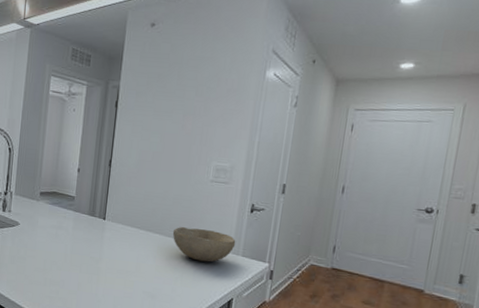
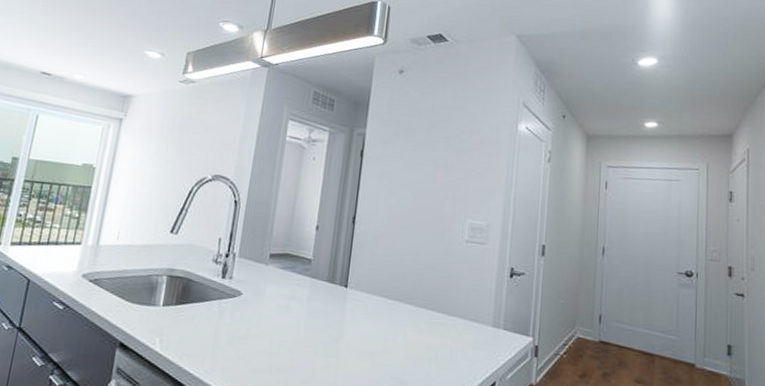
bowl: present [172,226,236,262] -> none [425,294,496,338]

